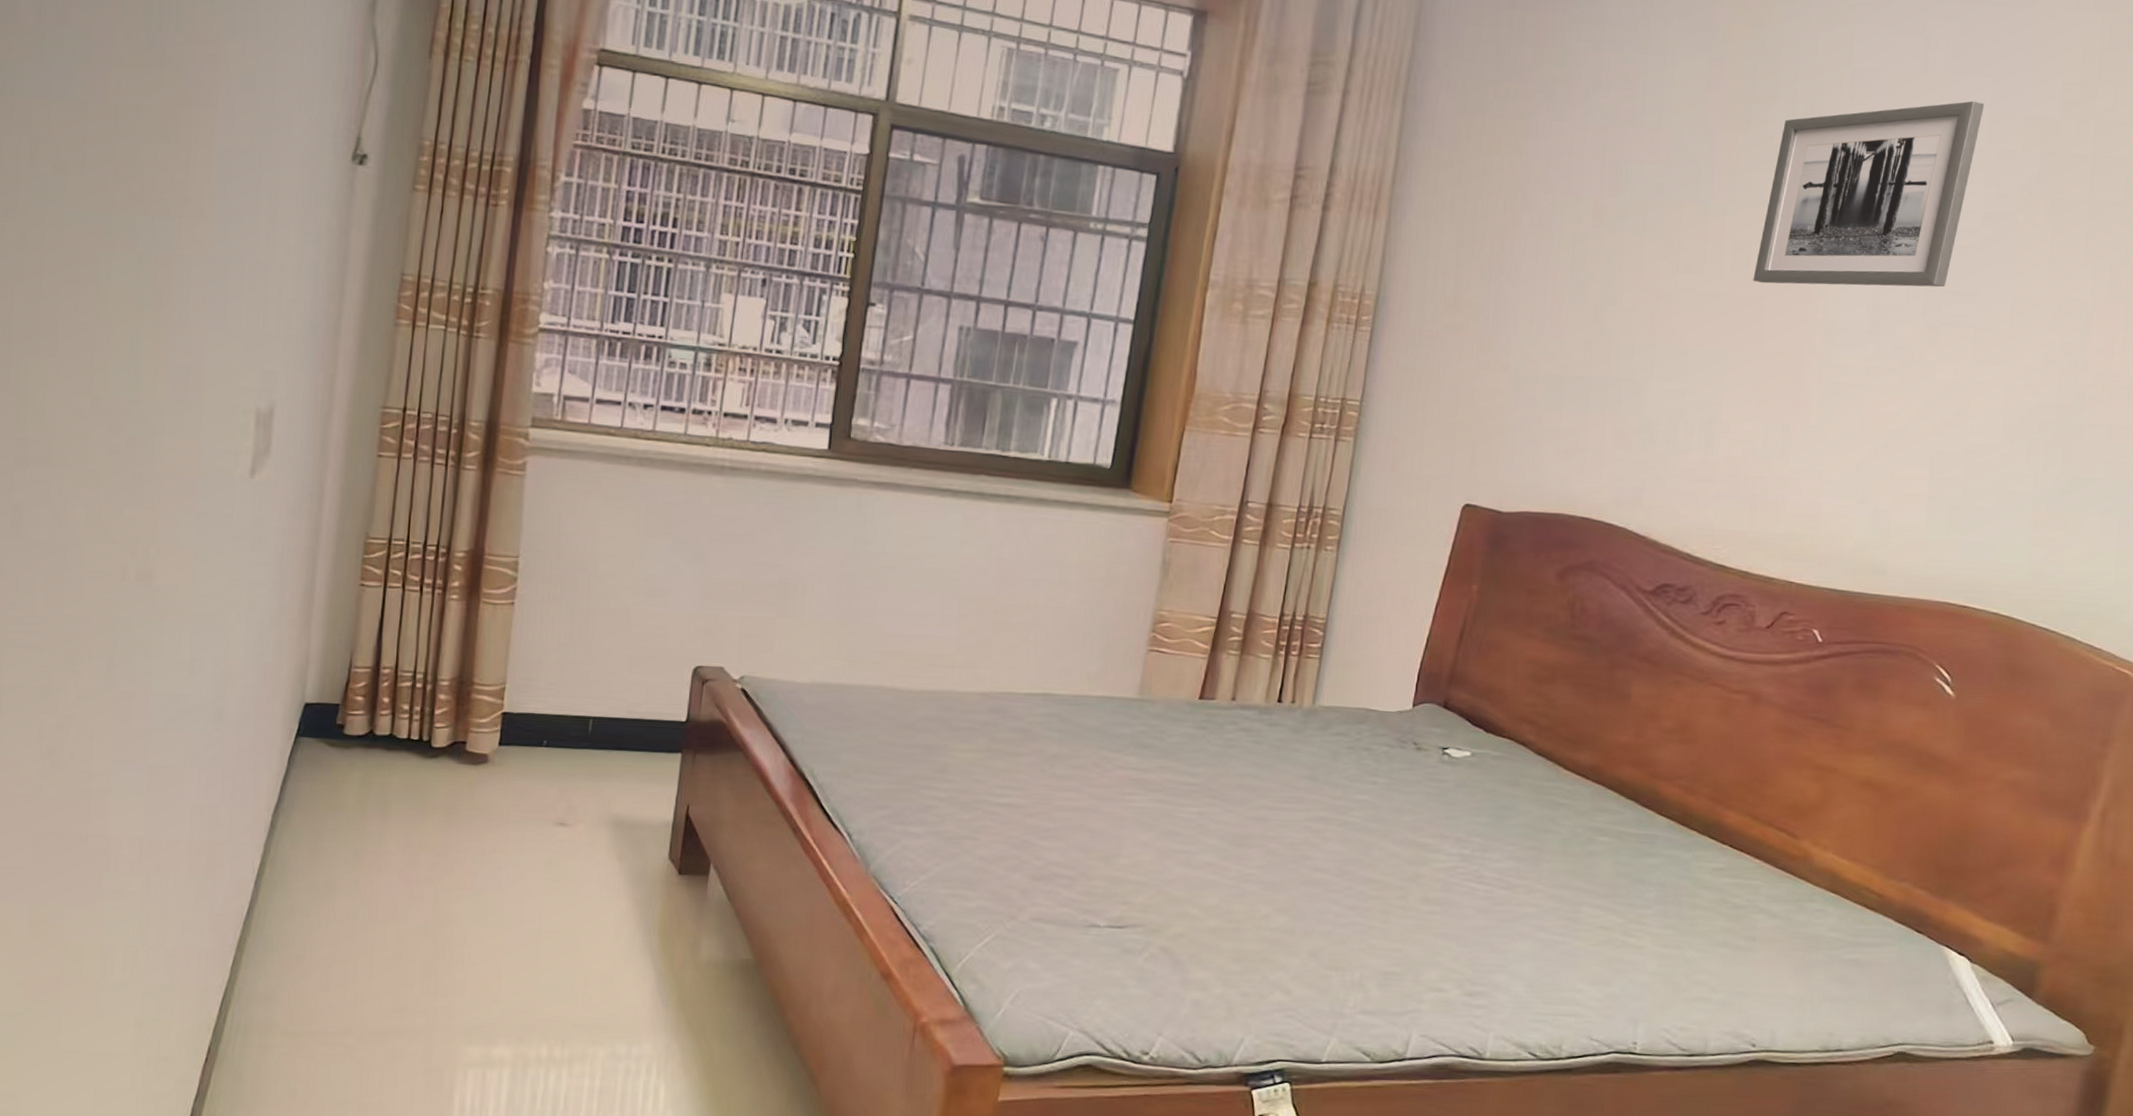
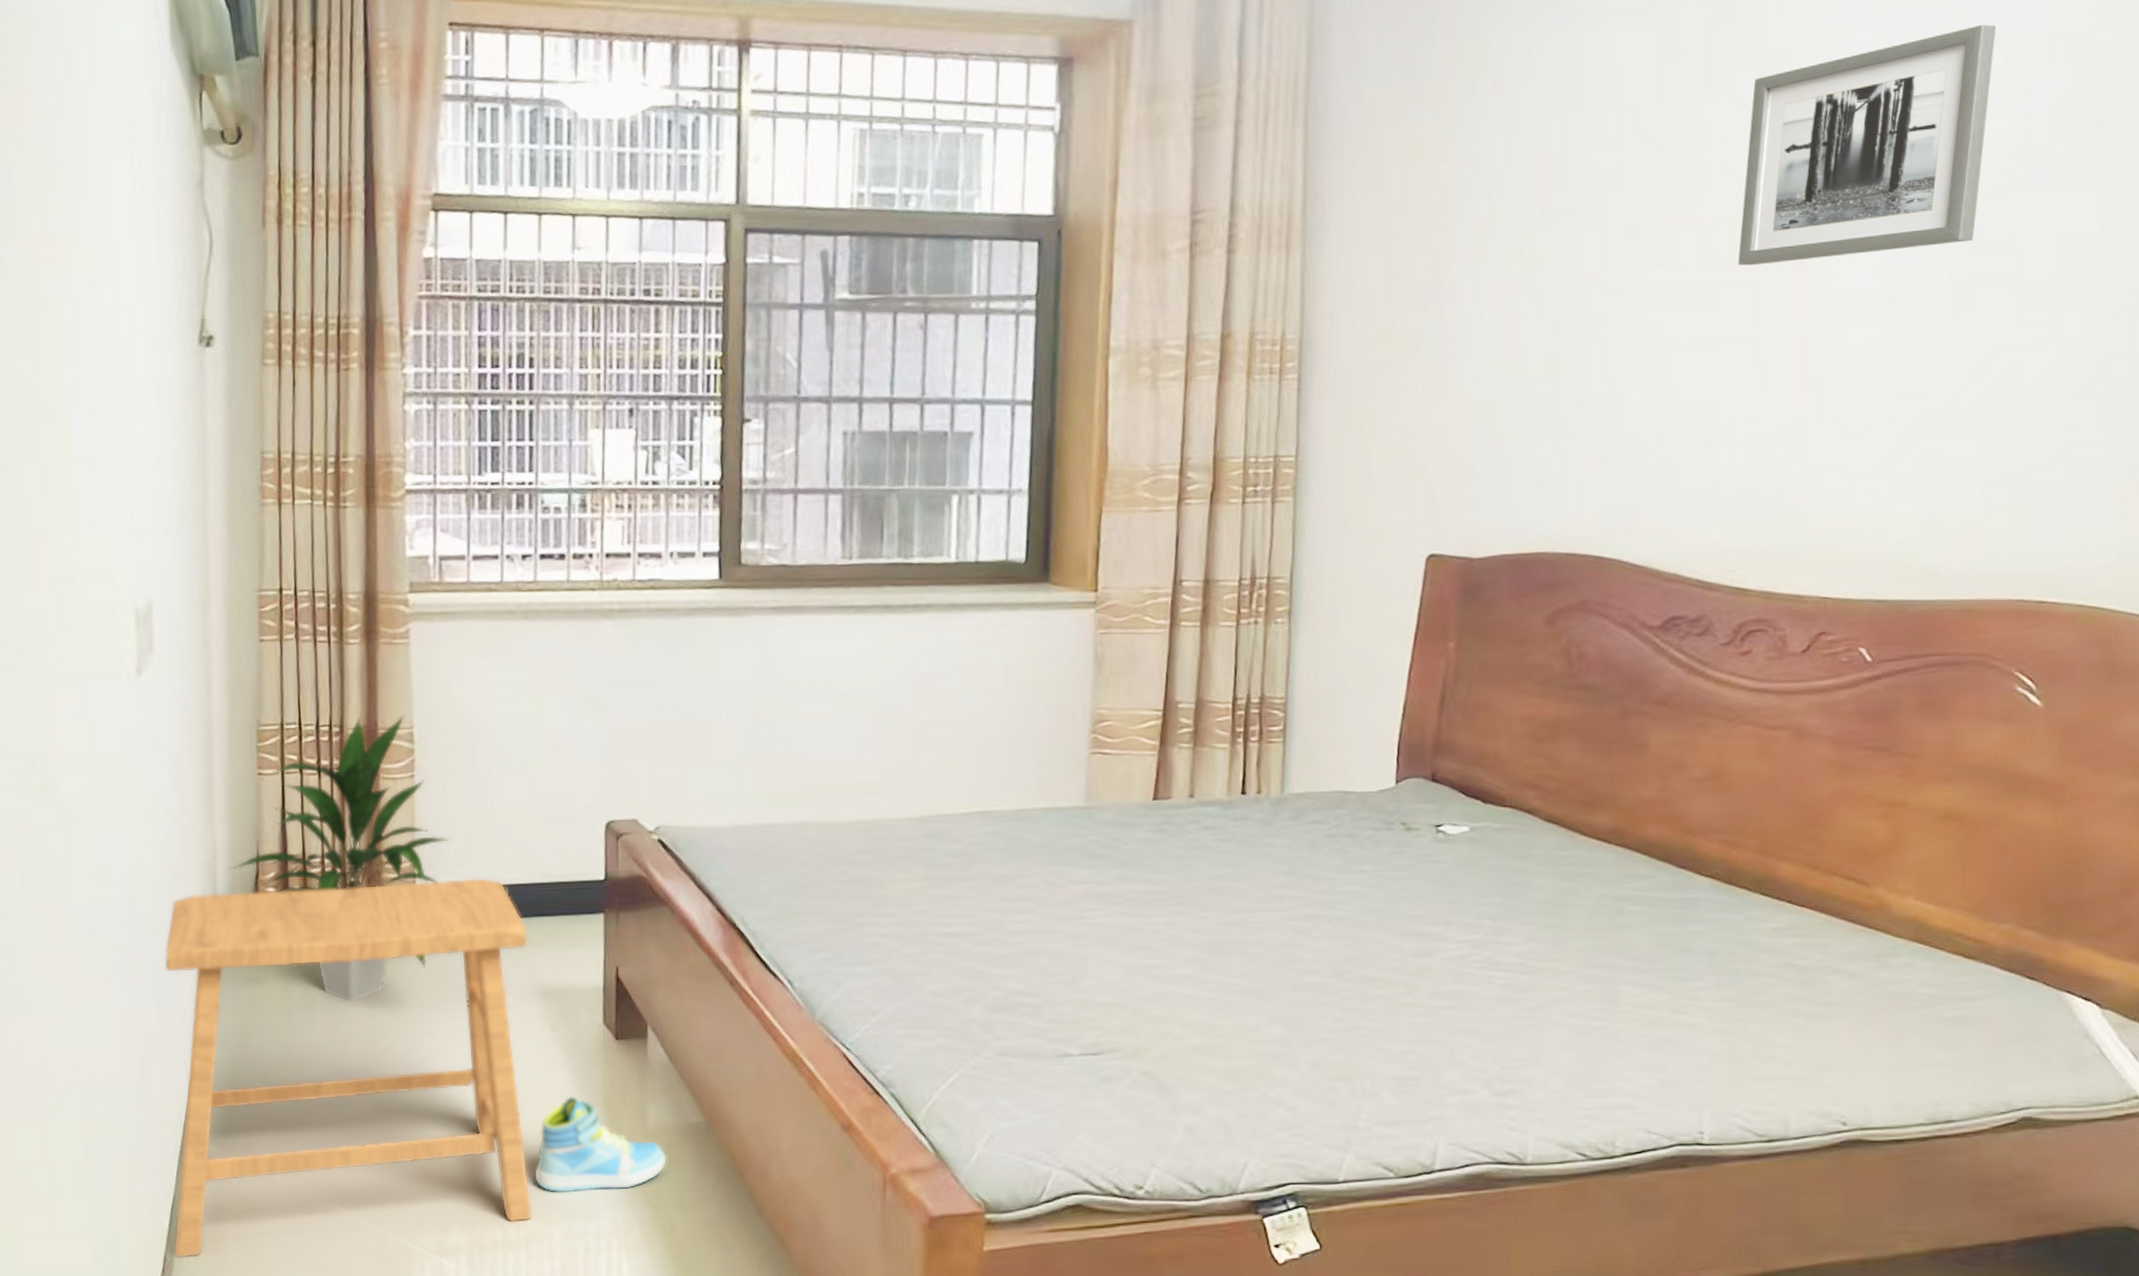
stool: none [219,695,606,1050] -> present [164,877,532,1258]
indoor plant: none [321,541,542,815] -> present [230,714,450,1002]
sneaker: none [585,924,714,1018] -> present [534,1096,668,1193]

